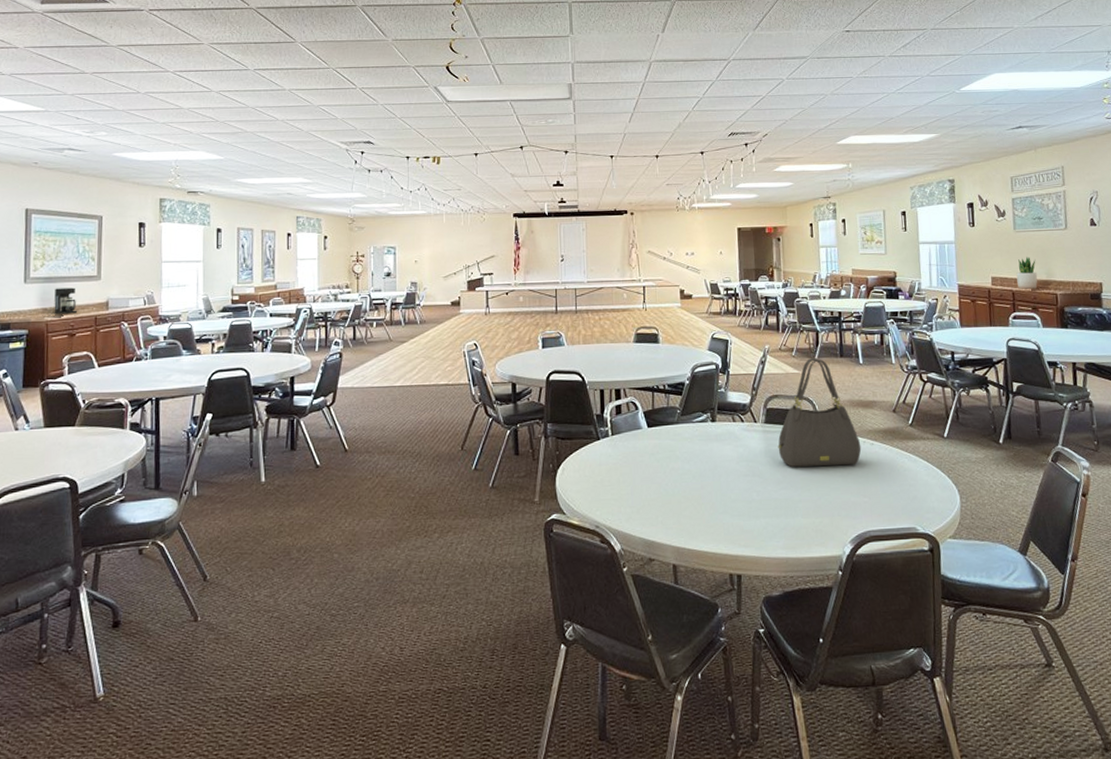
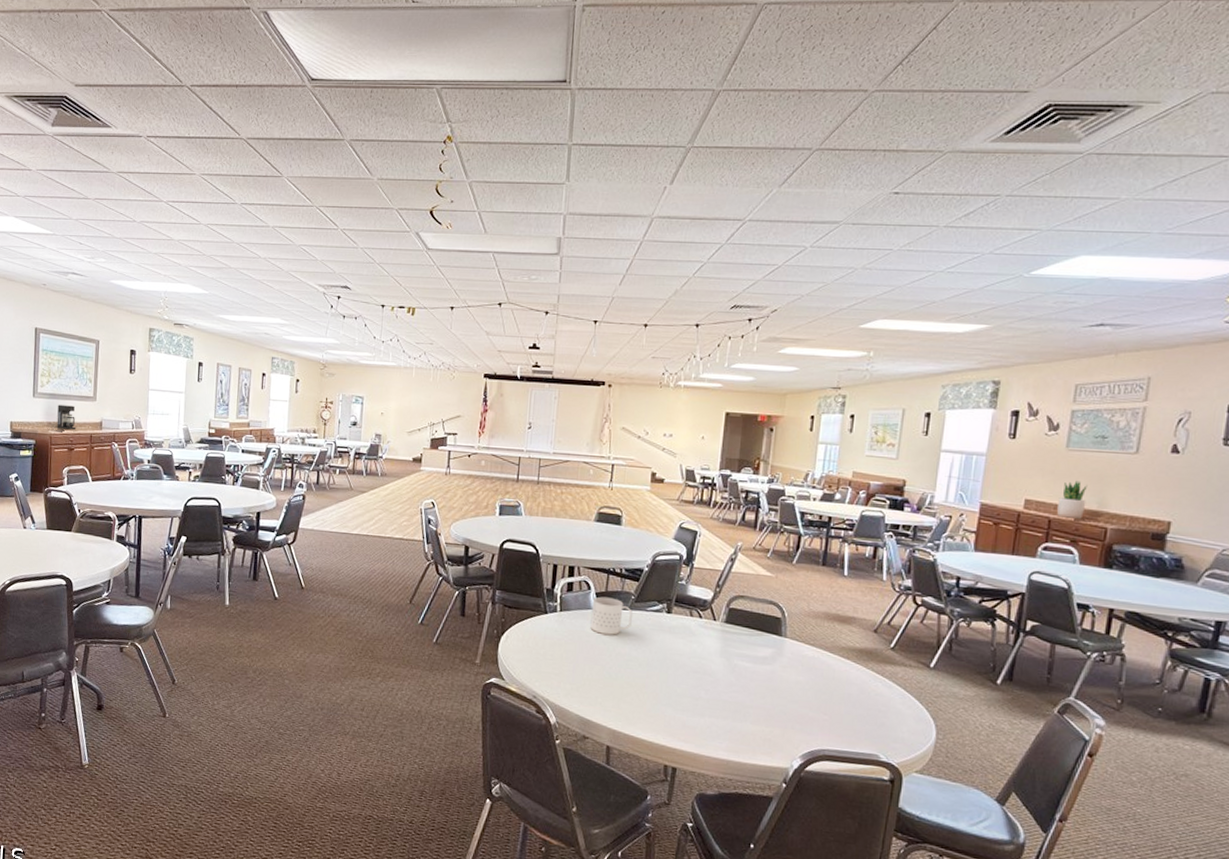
mug: none [641,414,681,452] -> present [590,596,632,635]
handbag: present [778,358,862,467] -> none [735,562,830,681]

